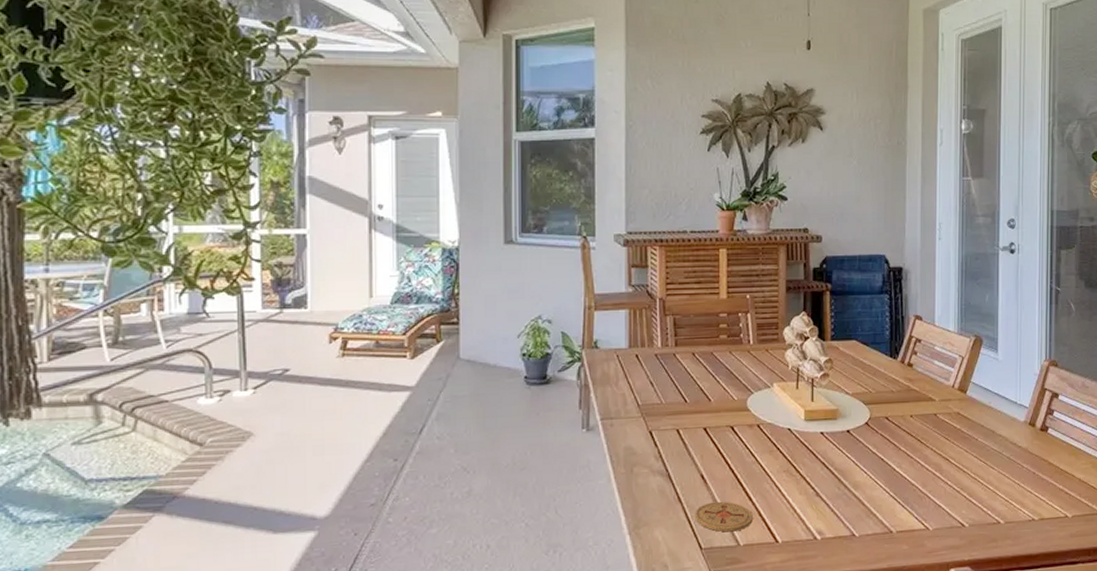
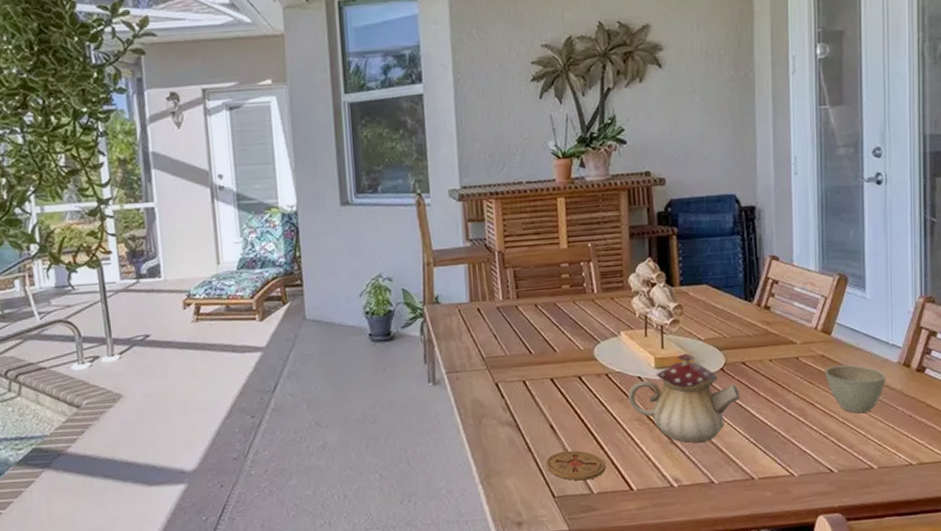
teapot: none [777,406,883,496] -> present [627,353,740,443]
cup: none [960,422,1014,470] -> present [825,364,886,414]

